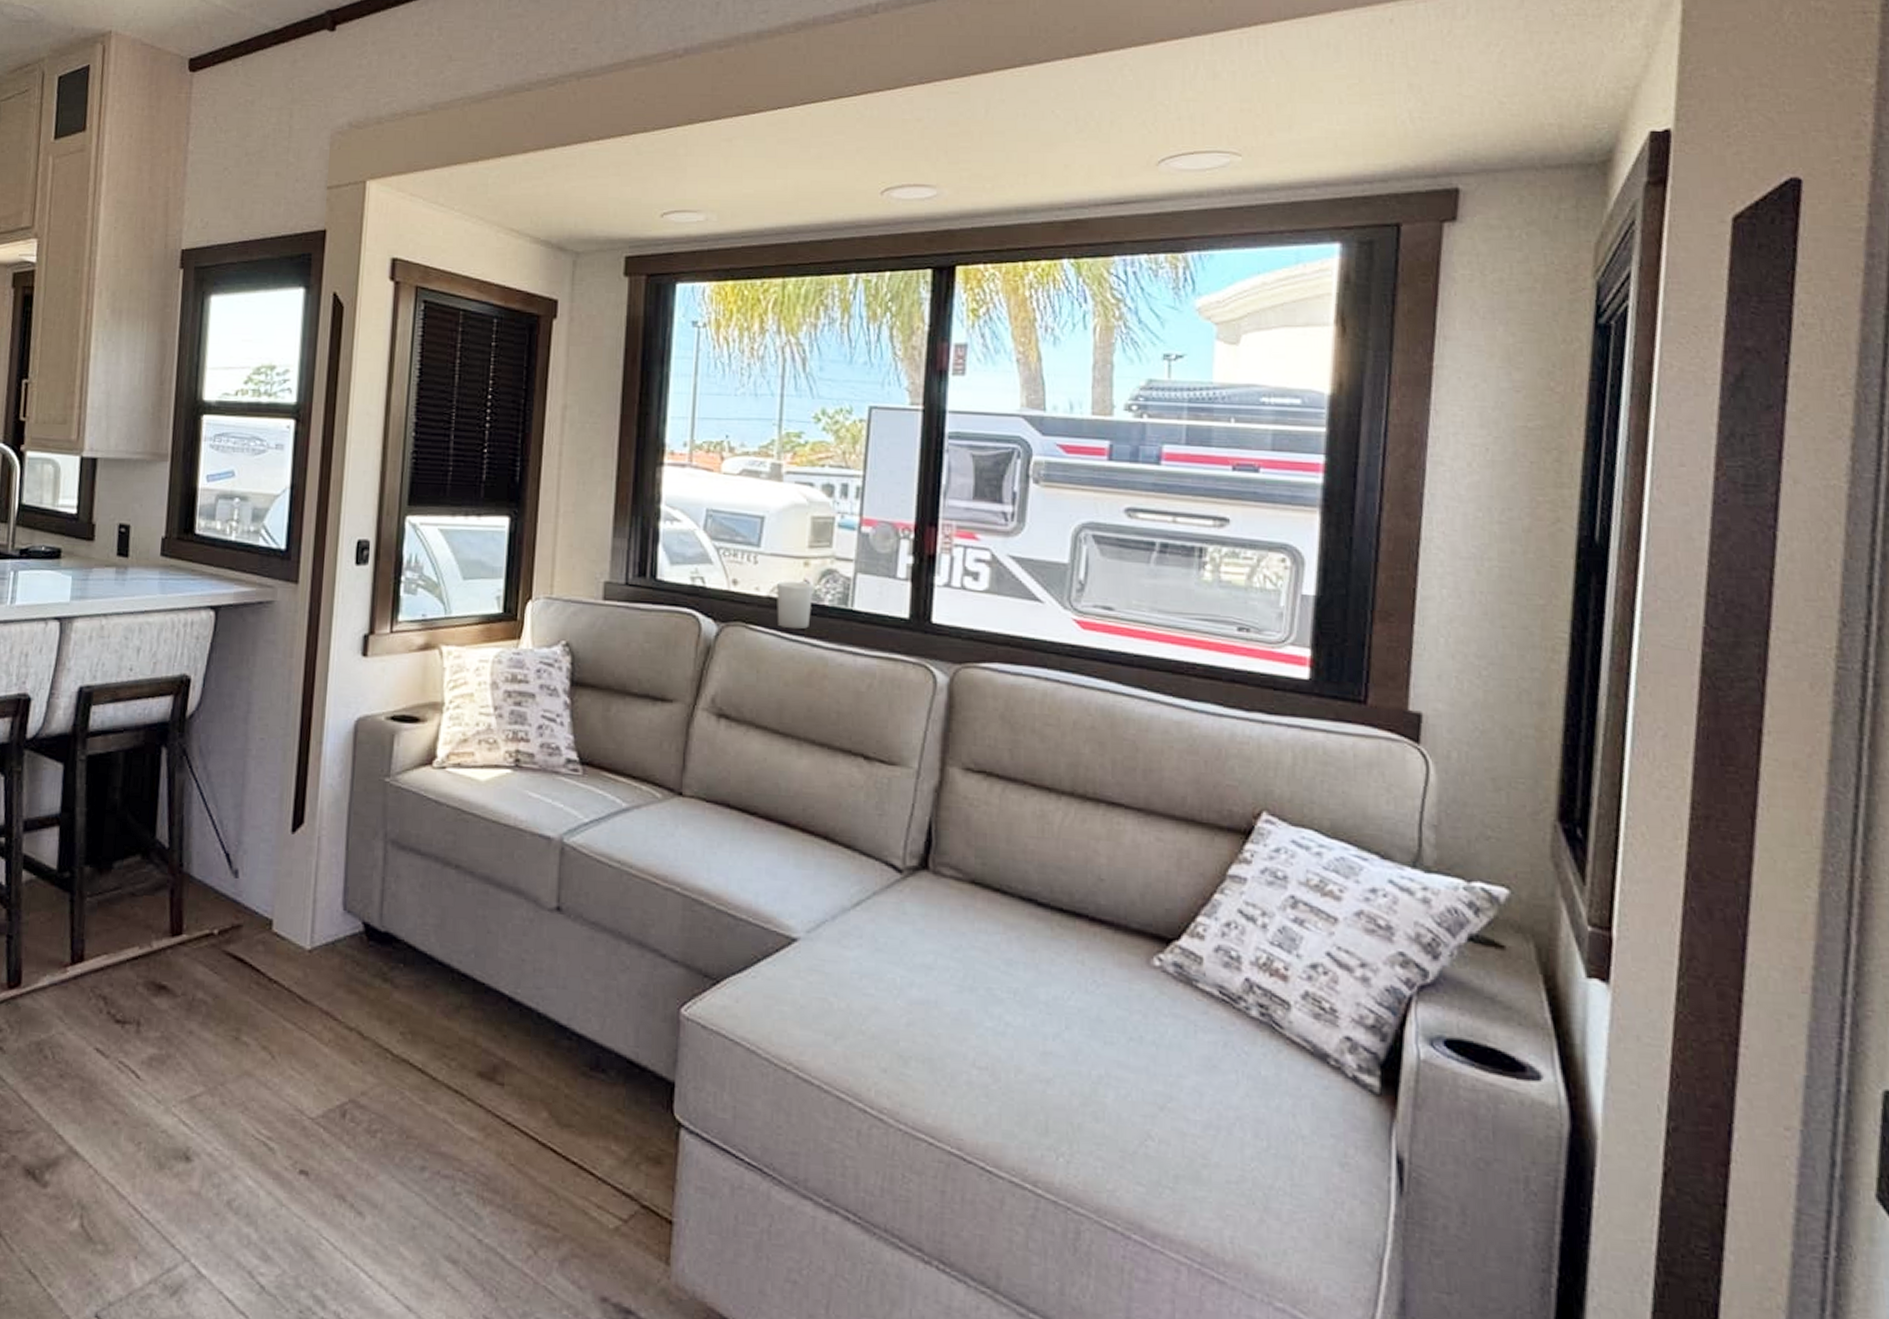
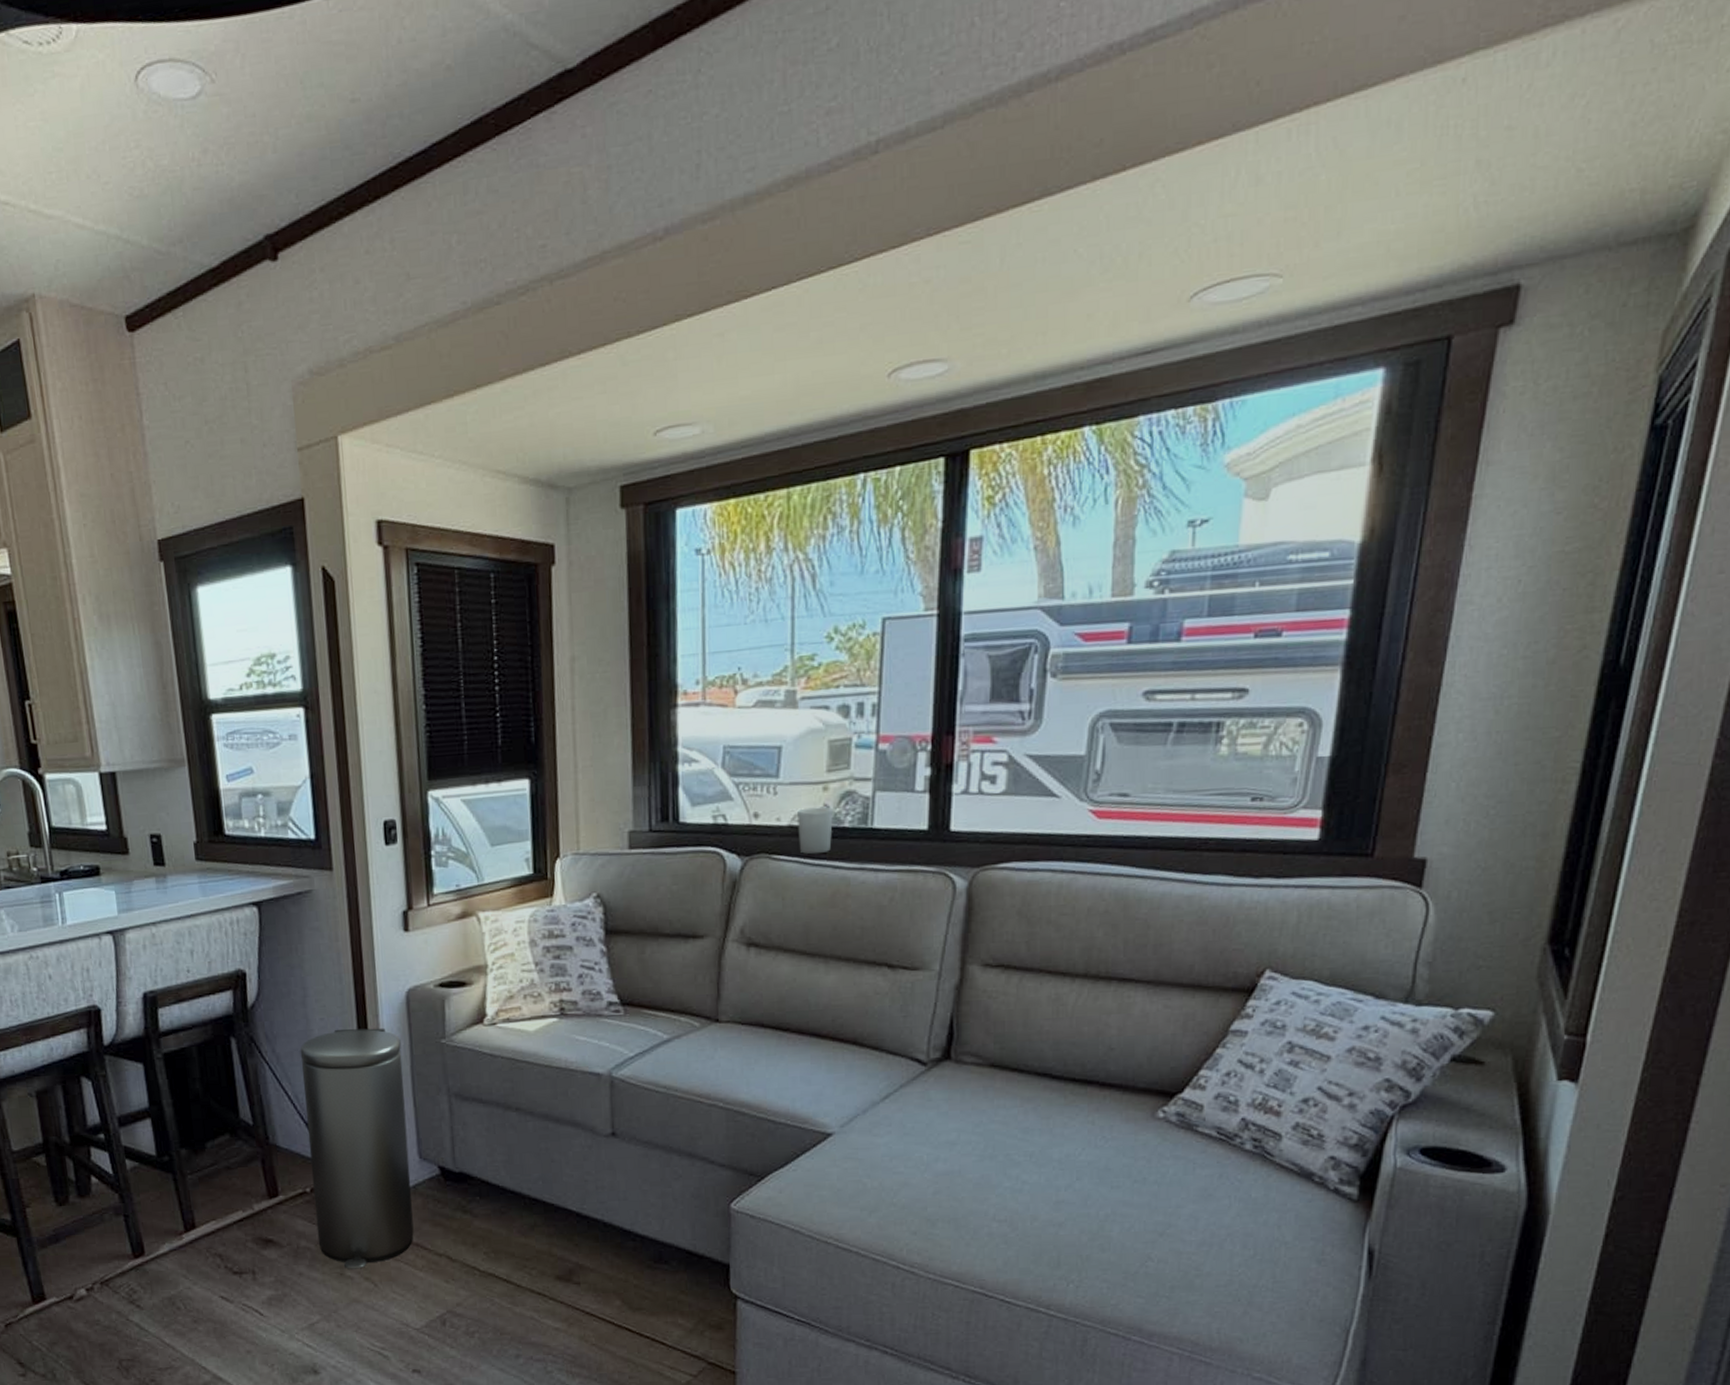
pedal bin: none [216,752,342,1035] -> present [300,1027,414,1269]

